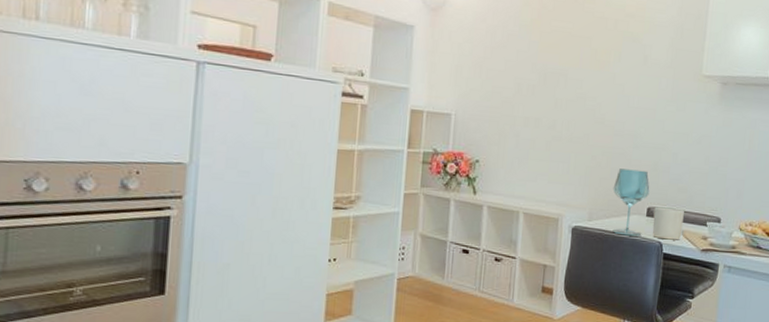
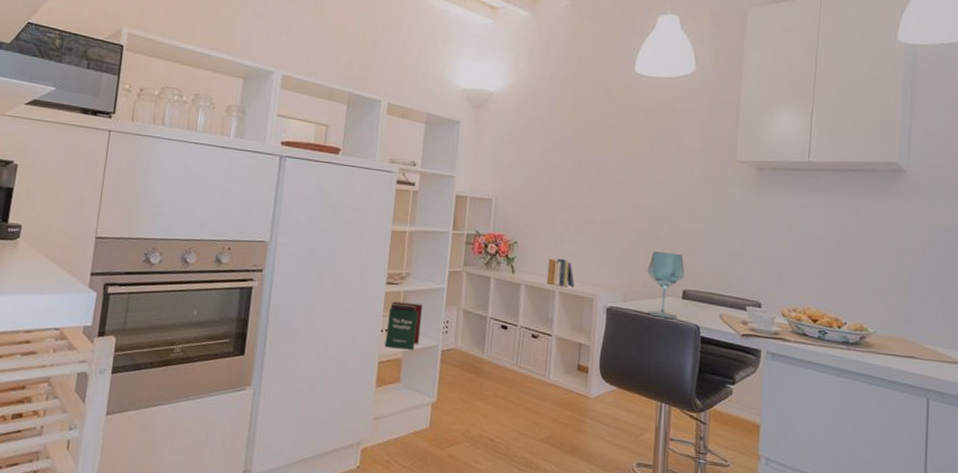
books: none [333,228,376,280] -> present [384,301,423,350]
books: none [510,177,539,207] -> present [546,257,575,287]
mug: present [652,207,684,240] -> none [688,289,722,324]

